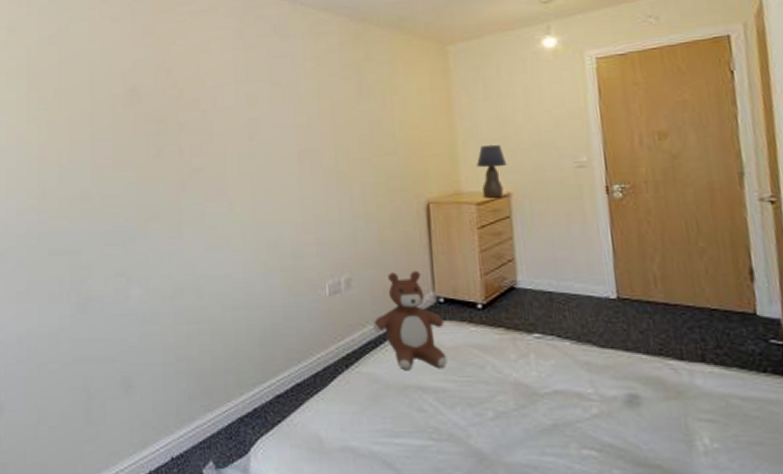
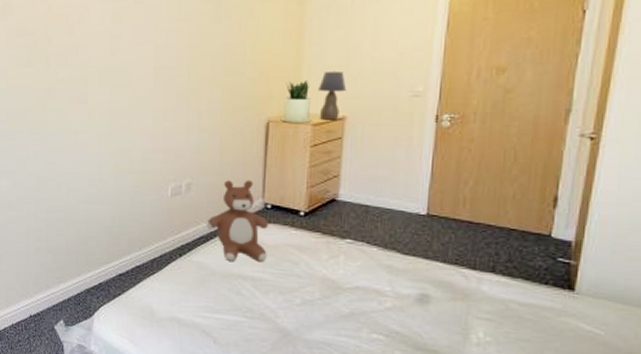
planter: none [440,155,476,204] -> present [280,79,312,124]

